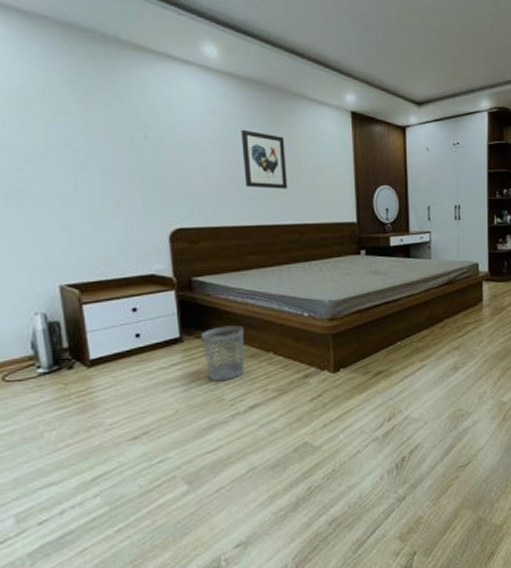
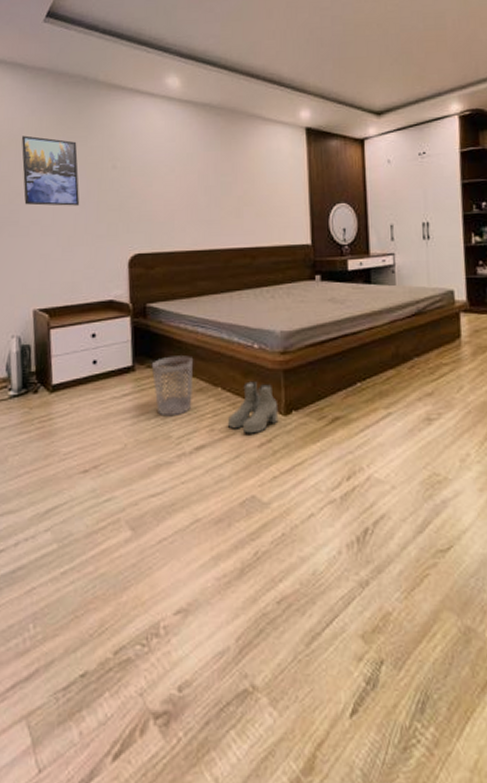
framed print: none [26,94,106,176] -> present [22,135,79,206]
wall art: present [241,129,288,189] -> none [198,153,241,212]
boots: none [281,345,328,391] -> present [228,381,279,434]

